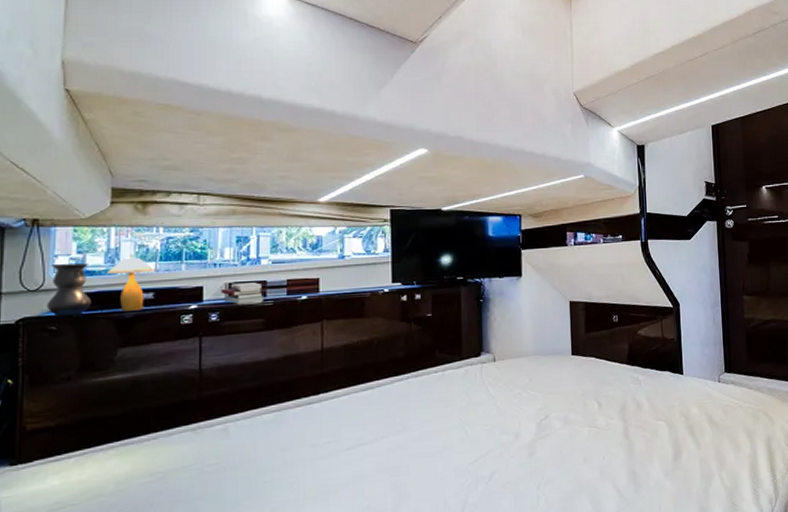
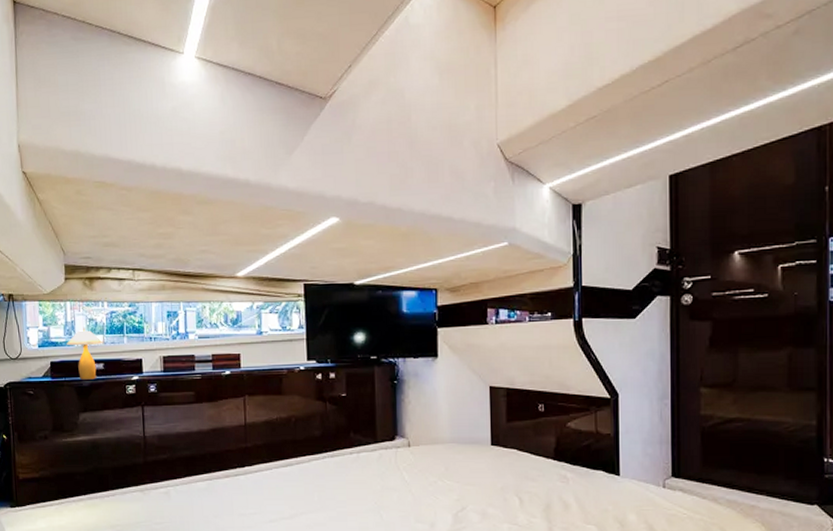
vase: present [46,263,91,318] -> none [24,335,57,383]
books: present [221,282,263,305] -> none [156,356,192,378]

